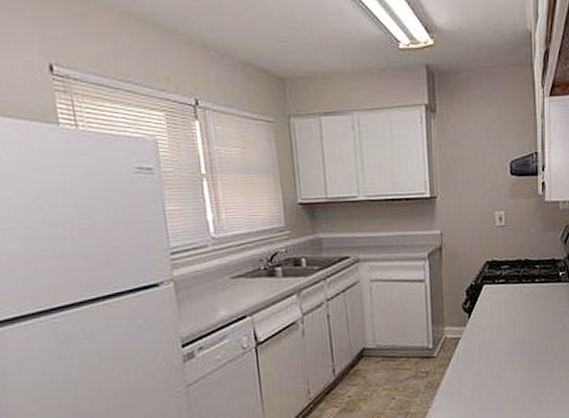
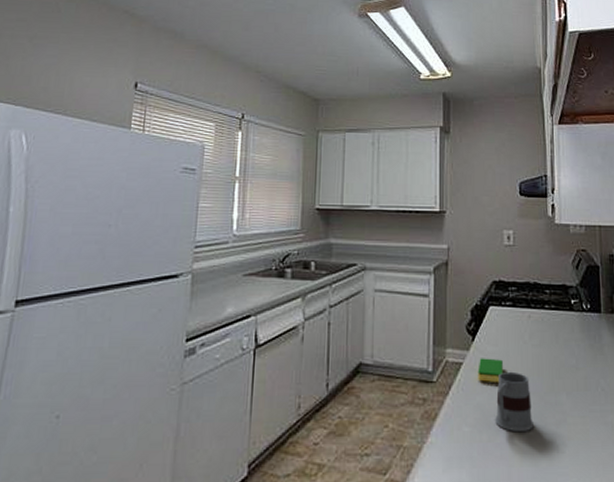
dish sponge: none [474,331,498,352] -> present [478,358,503,383]
mug: none [491,340,526,389] -> present [495,371,535,433]

